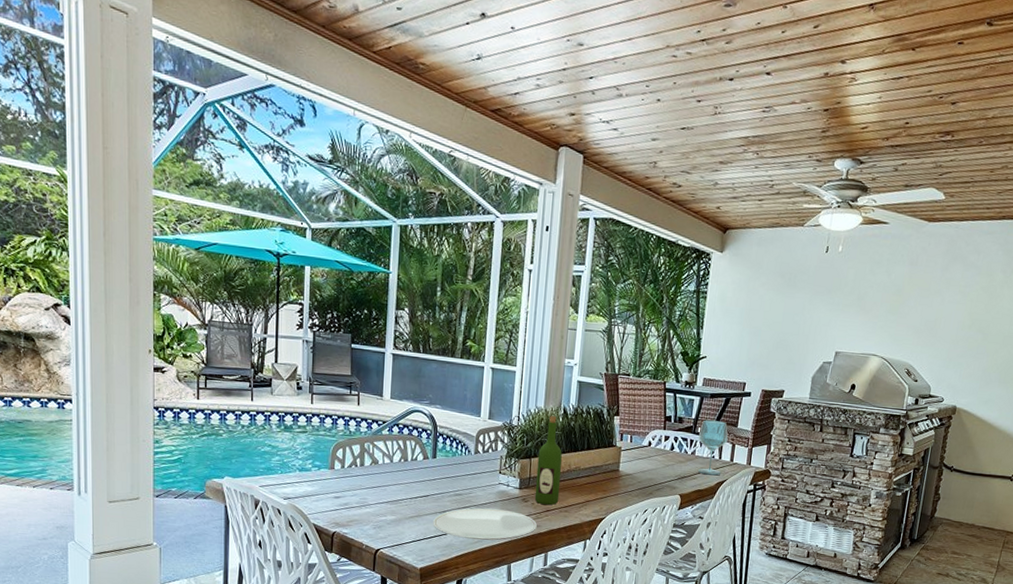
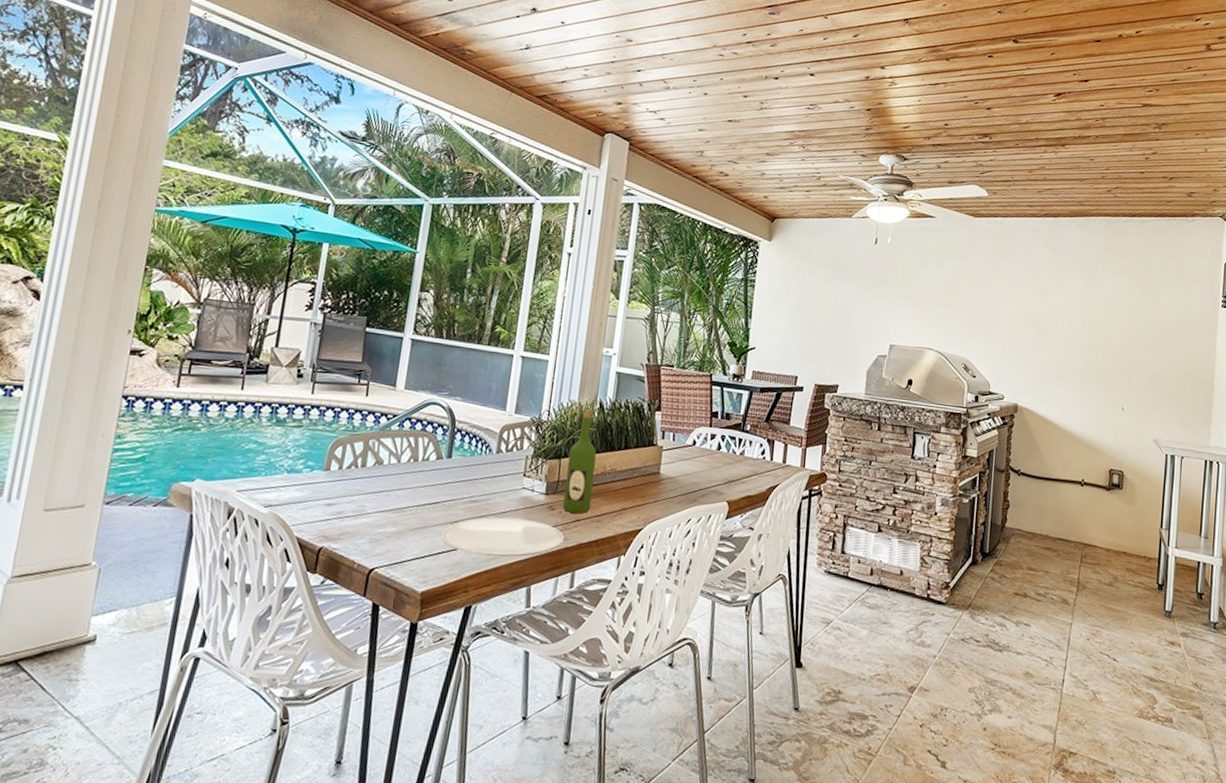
wine glass: present [697,420,728,476] -> none [747,416,780,480]

